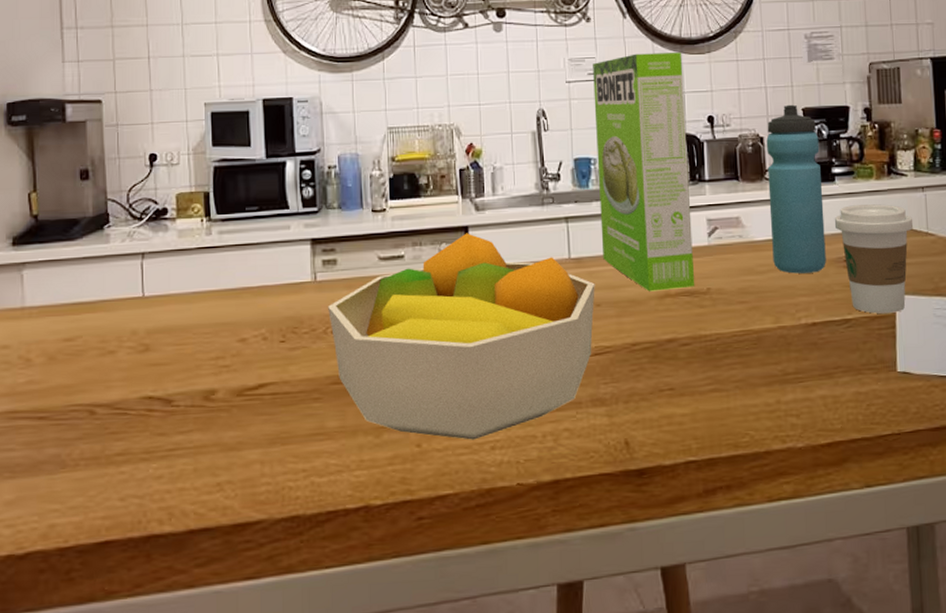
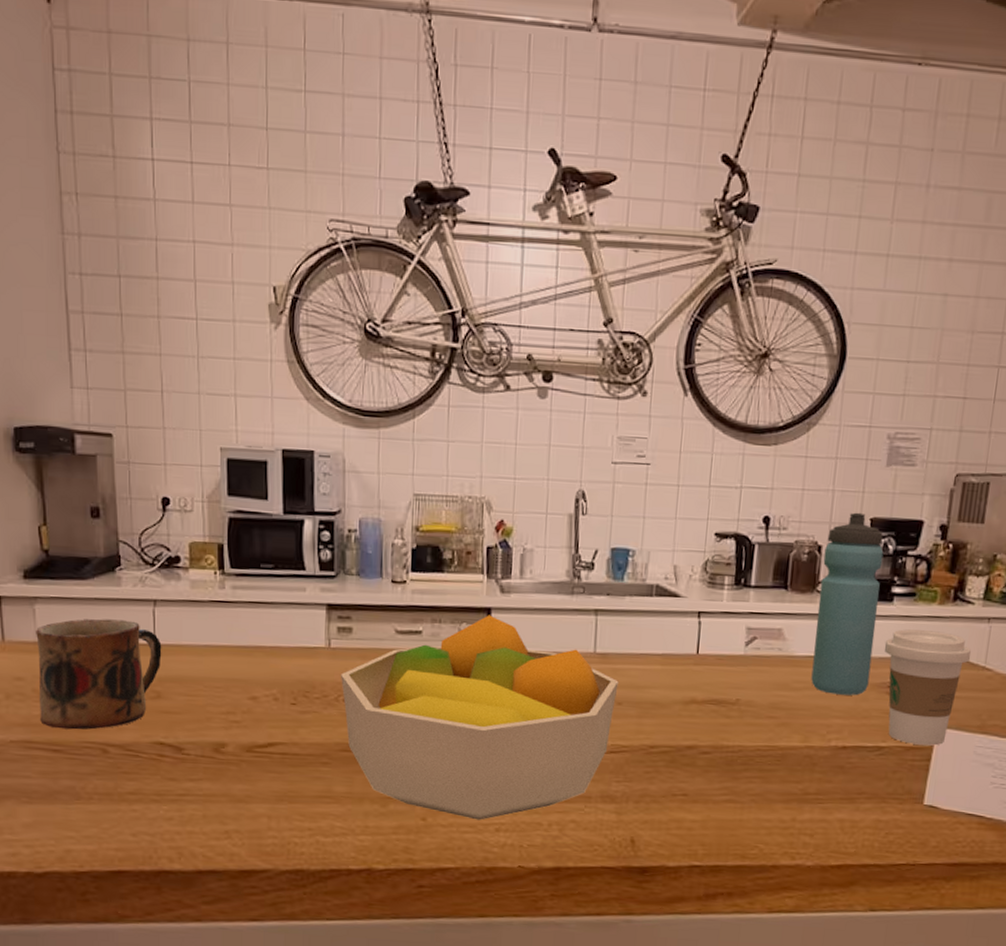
mug: none [23,276,150,395] -> present [36,619,162,730]
cake mix box: present [593,52,695,292] -> none [630,438,745,697]

